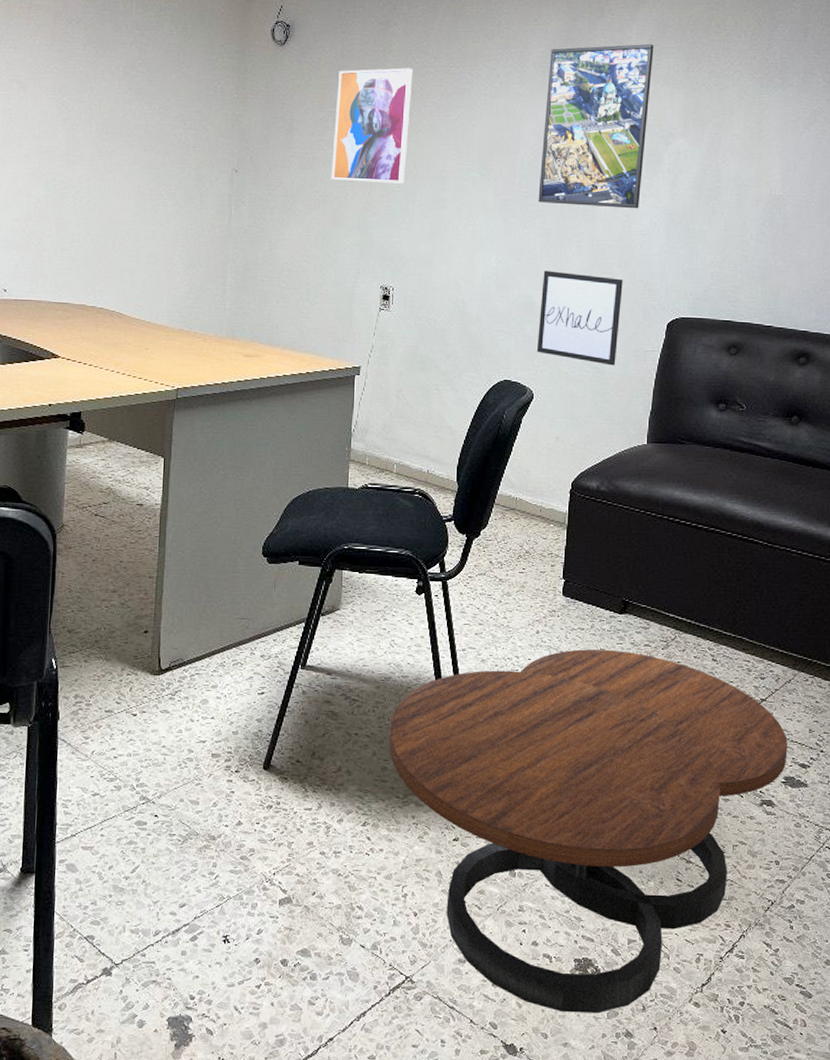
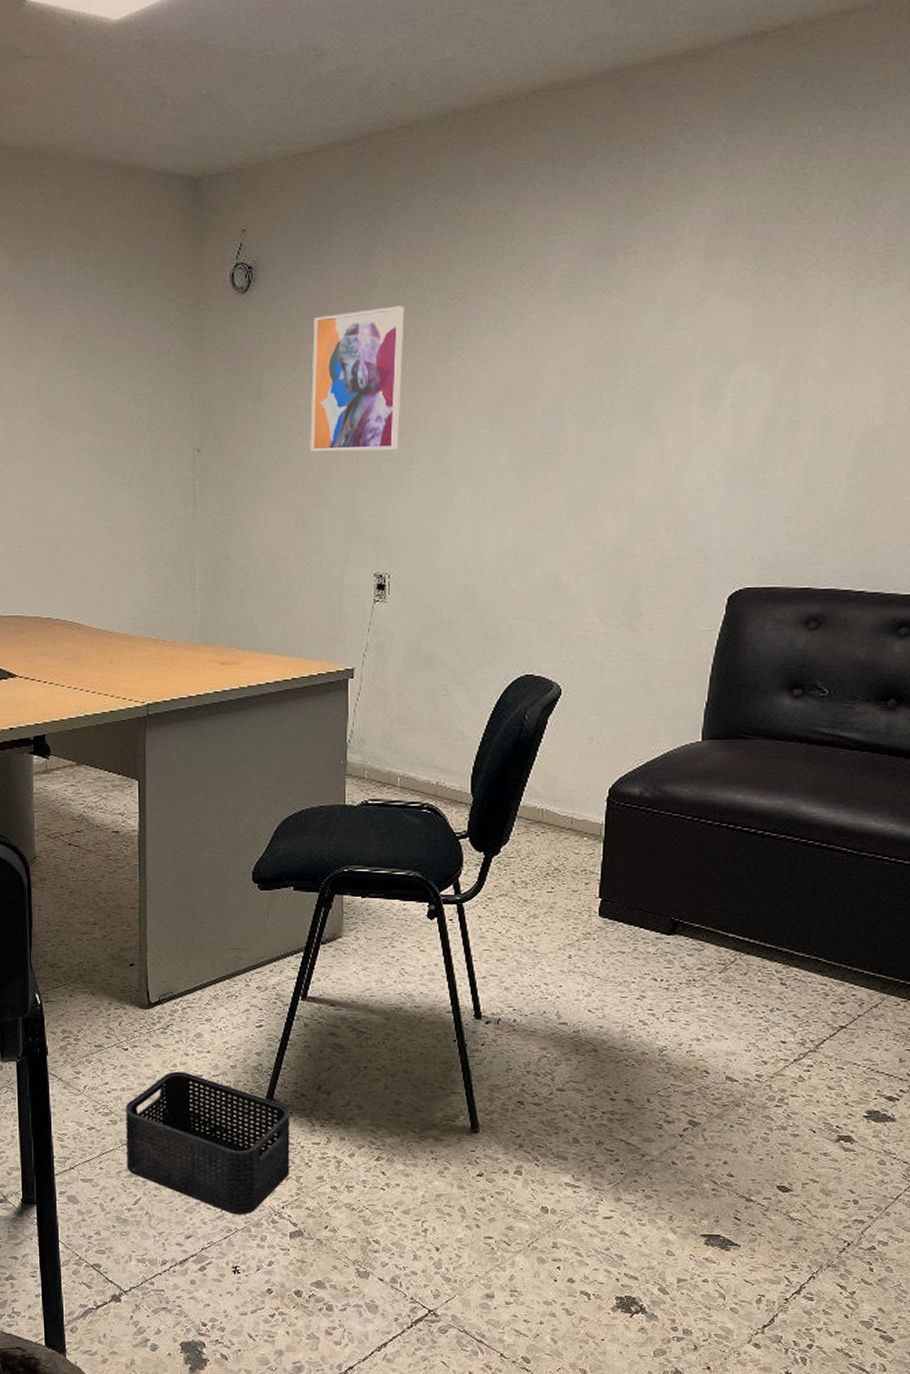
storage bin: none [127,737,286,882] -> present [126,1071,291,1215]
coffee table: present [388,649,788,1014] -> none [401,974,872,1352]
wall art: present [536,270,623,366] -> none [564,542,672,651]
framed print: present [538,43,654,209] -> none [564,244,713,460]

